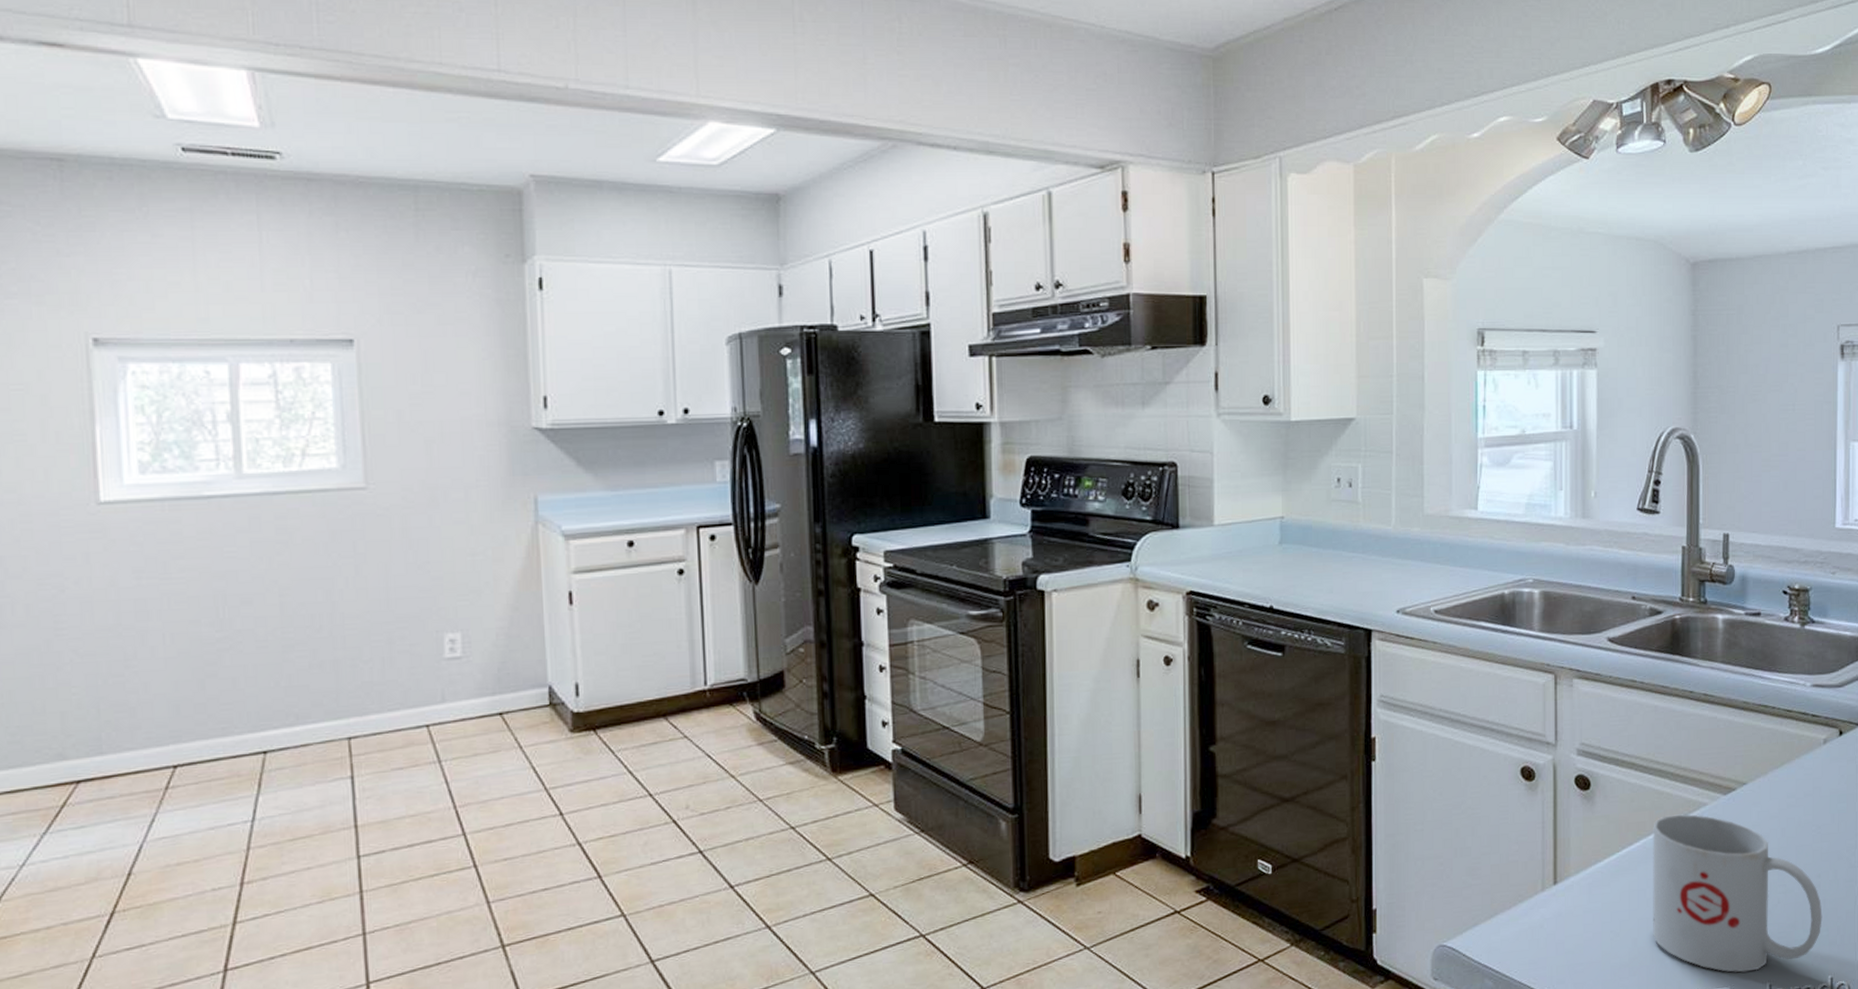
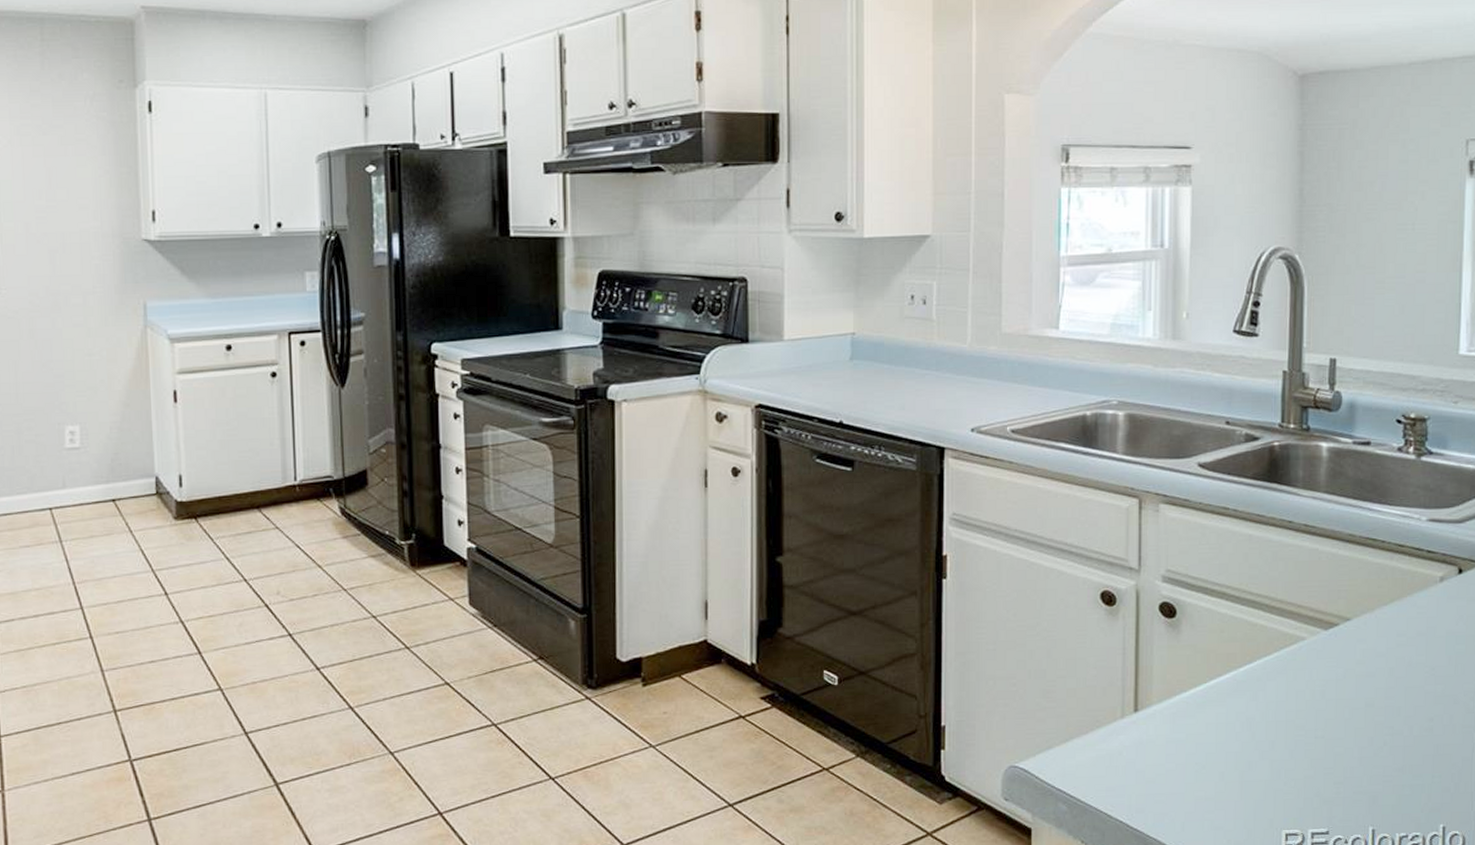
mug: present [1653,814,1823,973] -> none [1242,647,1435,815]

